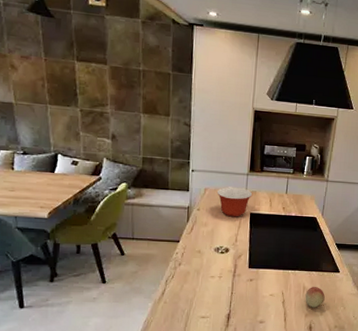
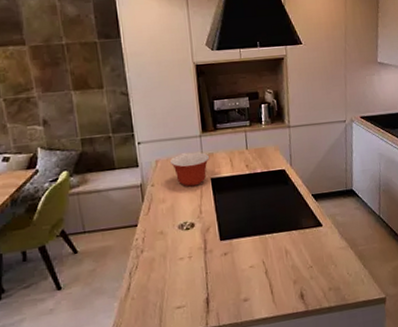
fruit: present [305,287,325,308] -> none [289,247,312,273]

